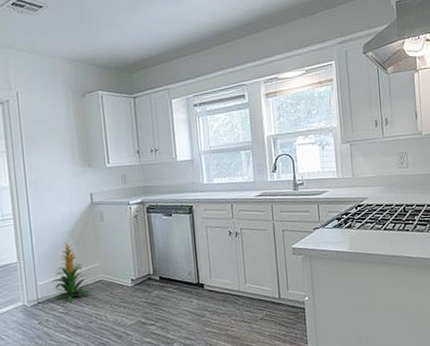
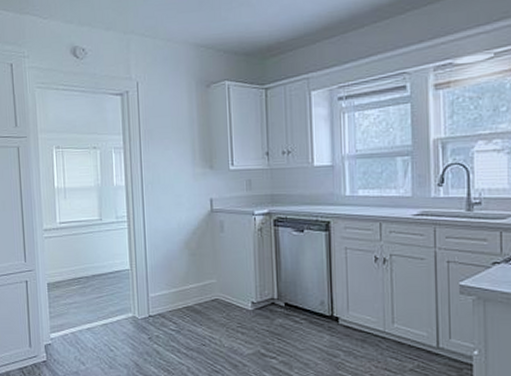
indoor plant: present [52,241,91,302] -> none [164,251,206,319]

